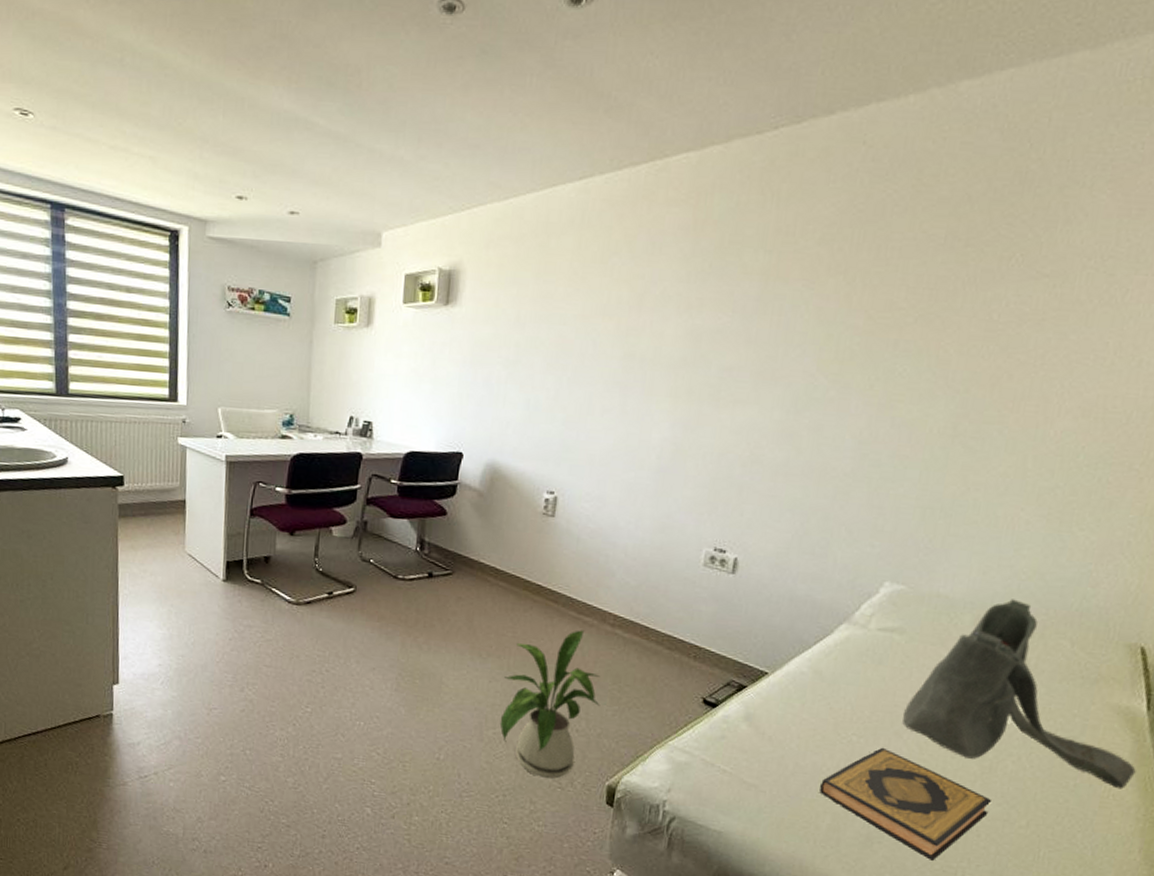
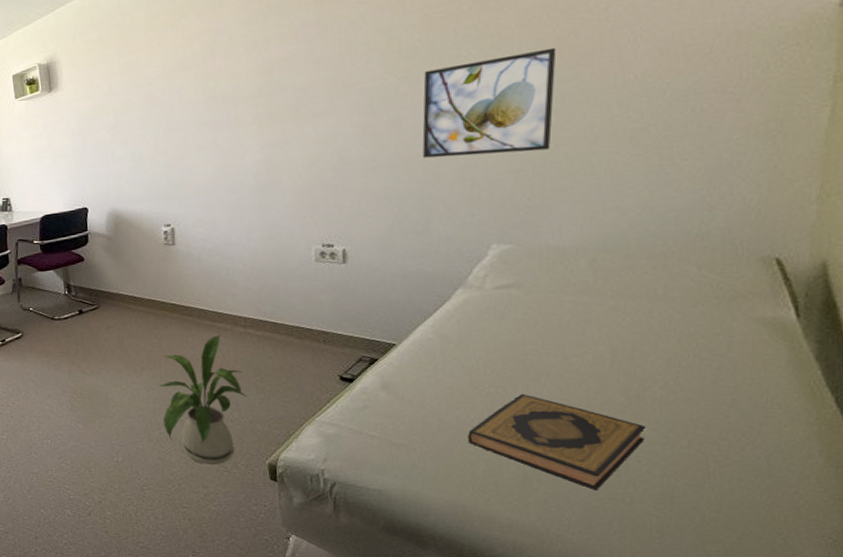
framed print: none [837,378,988,492] -> present [422,47,557,158]
shoulder bag: present [902,599,1136,789] -> none [537,237,798,398]

